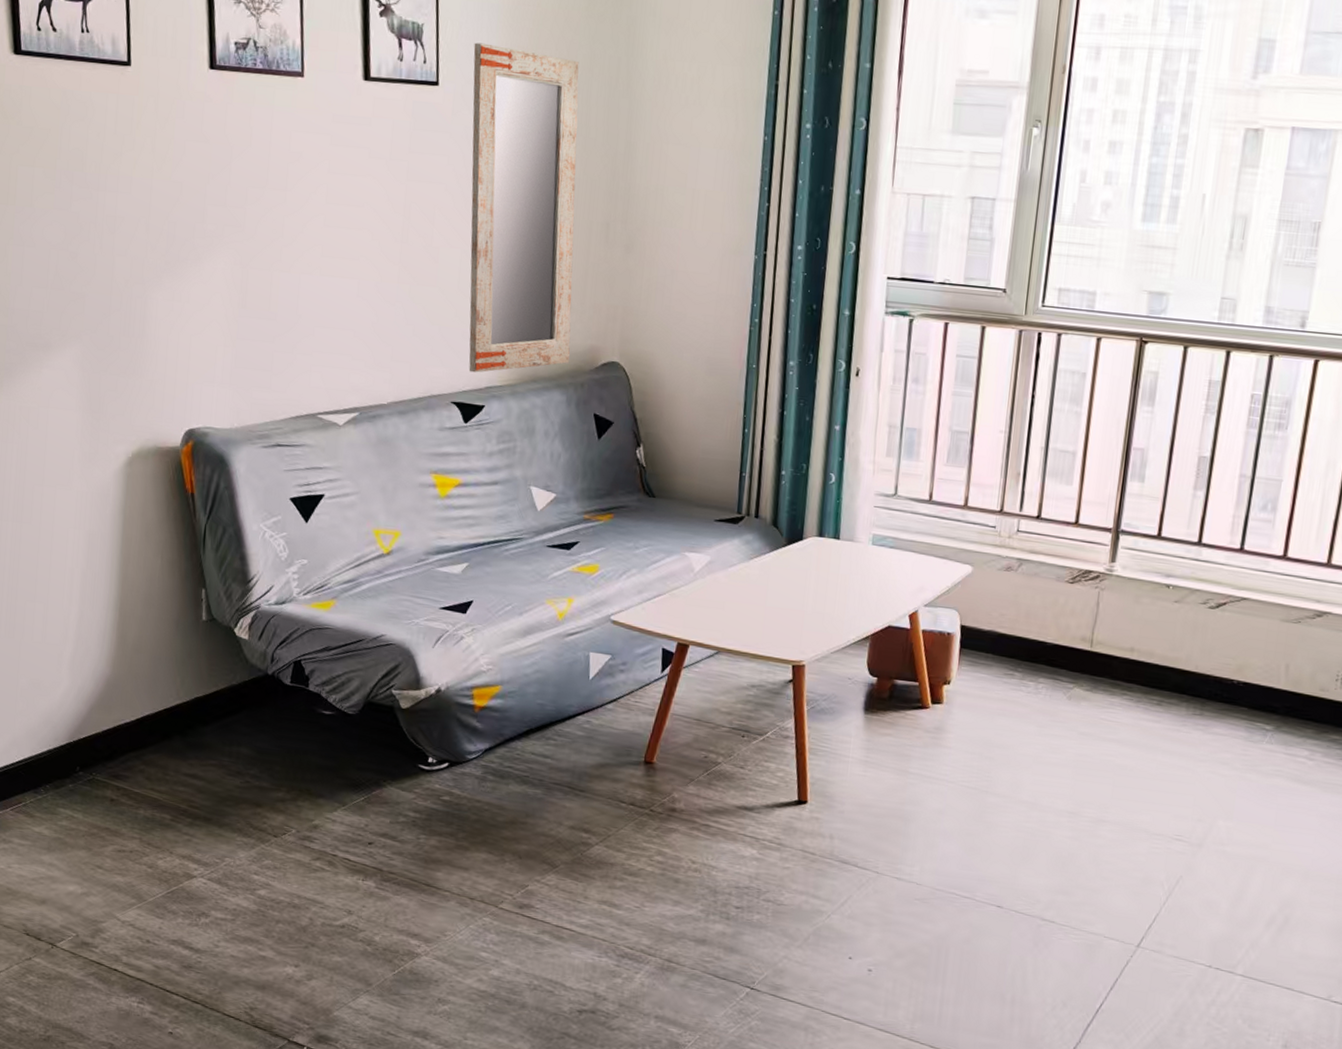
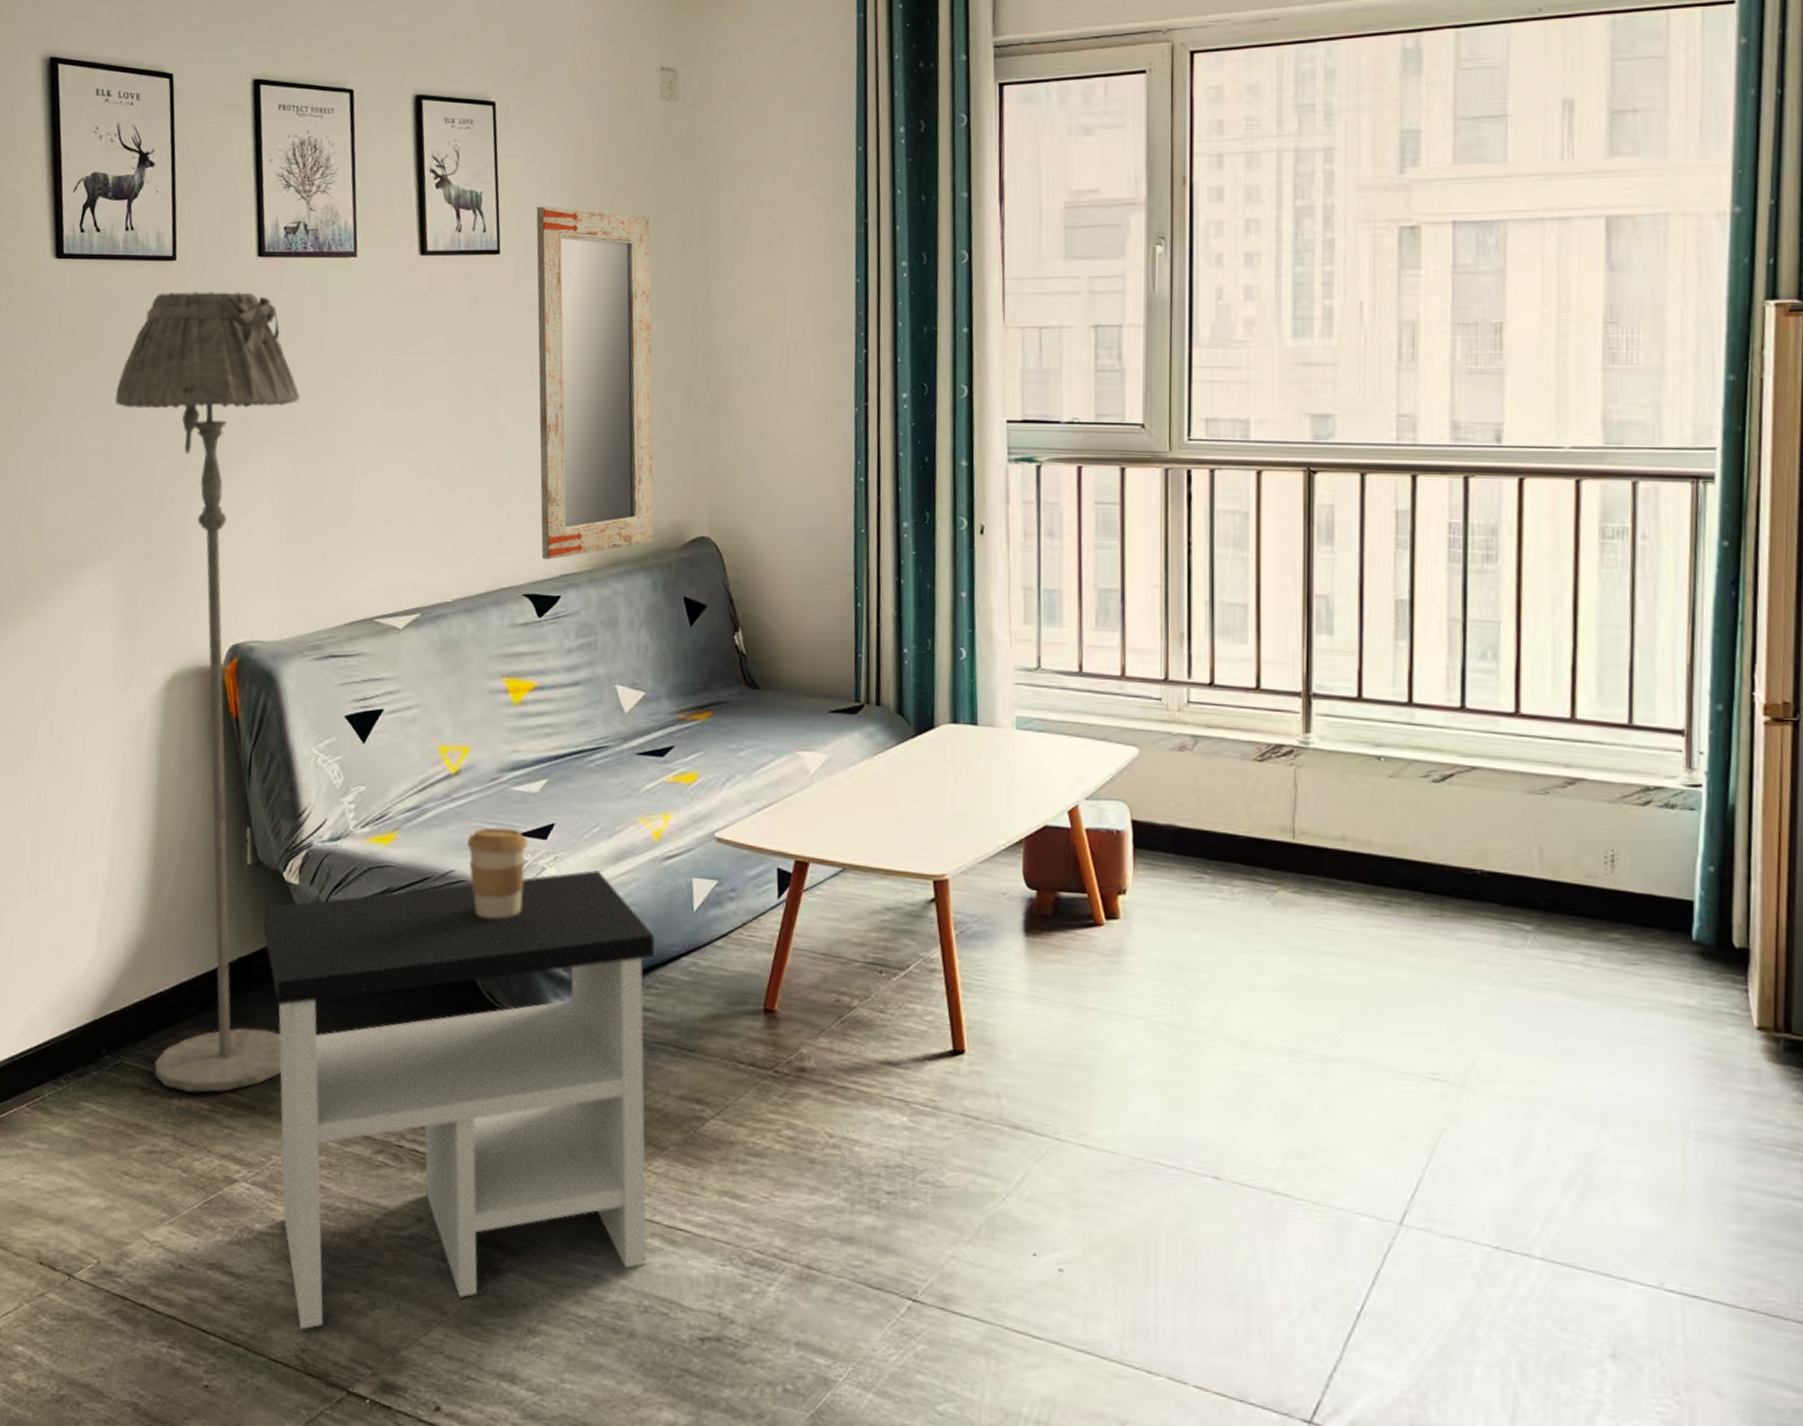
floor lamp: none [74,96,250,806] -> present [115,292,301,1092]
side table: none [216,640,556,994] -> present [262,869,656,1330]
coffee cup: none [397,601,449,677] -> present [467,827,528,919]

